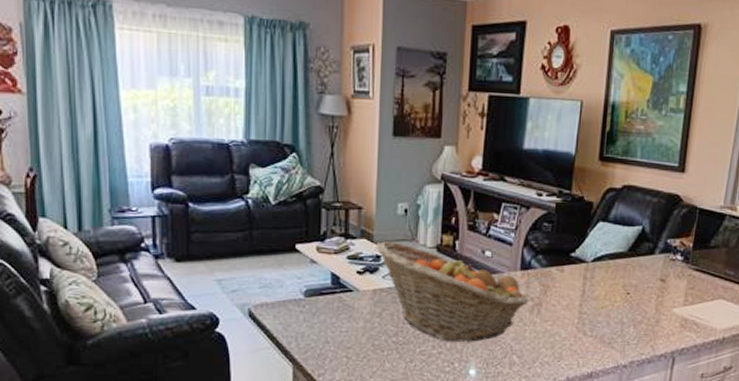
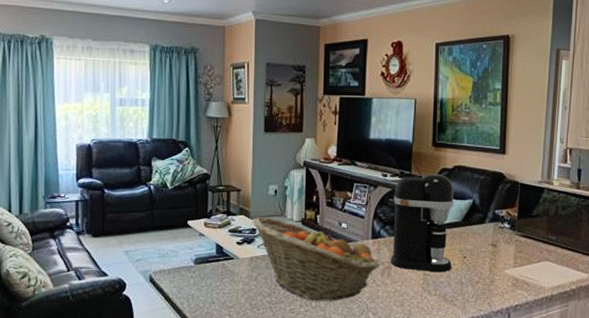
coffee maker: none [541,193,621,311] -> present [391,173,454,273]

